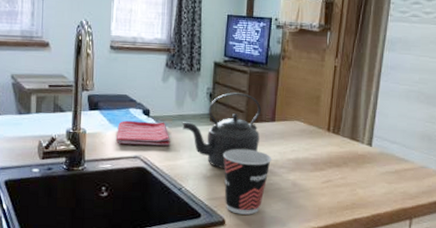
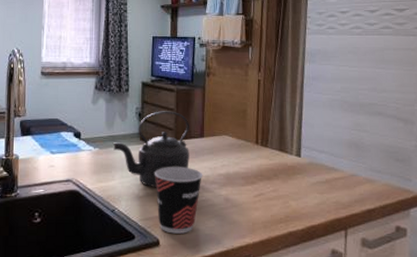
dish towel: present [115,120,170,146] -> none [48,144,102,169]

